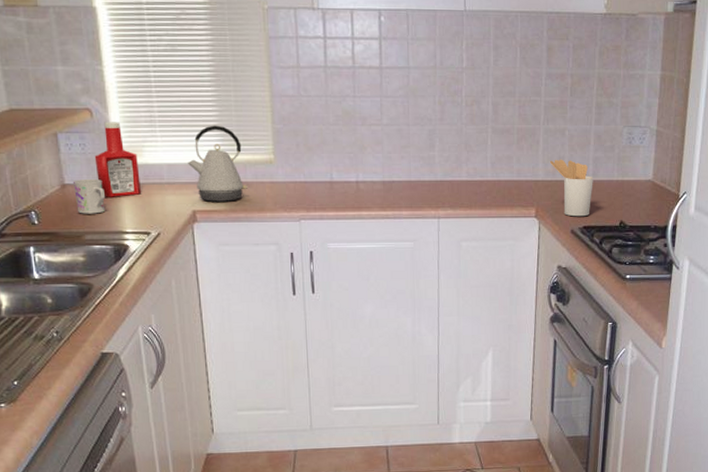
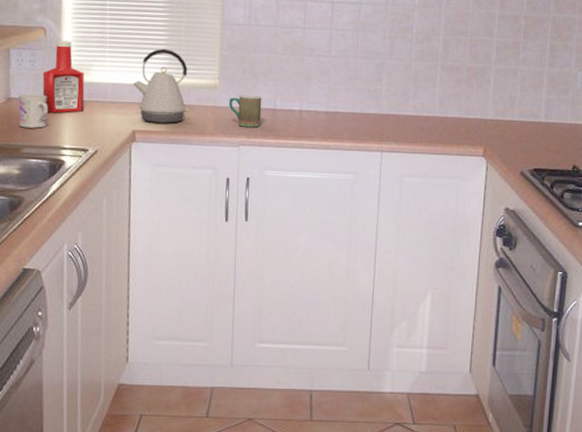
mug: none [285,169,319,201] -> present [228,95,262,128]
utensil holder: present [550,159,593,217] -> none [501,99,545,159]

